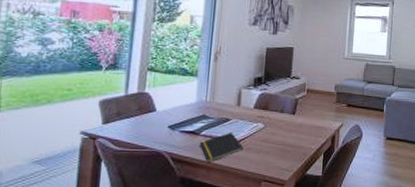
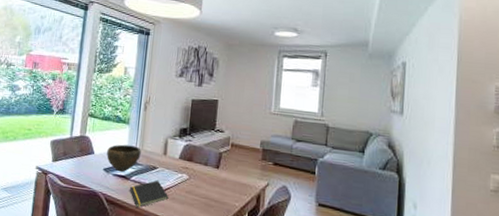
bowl: none [171,98,212,128] -> present [107,144,141,172]

